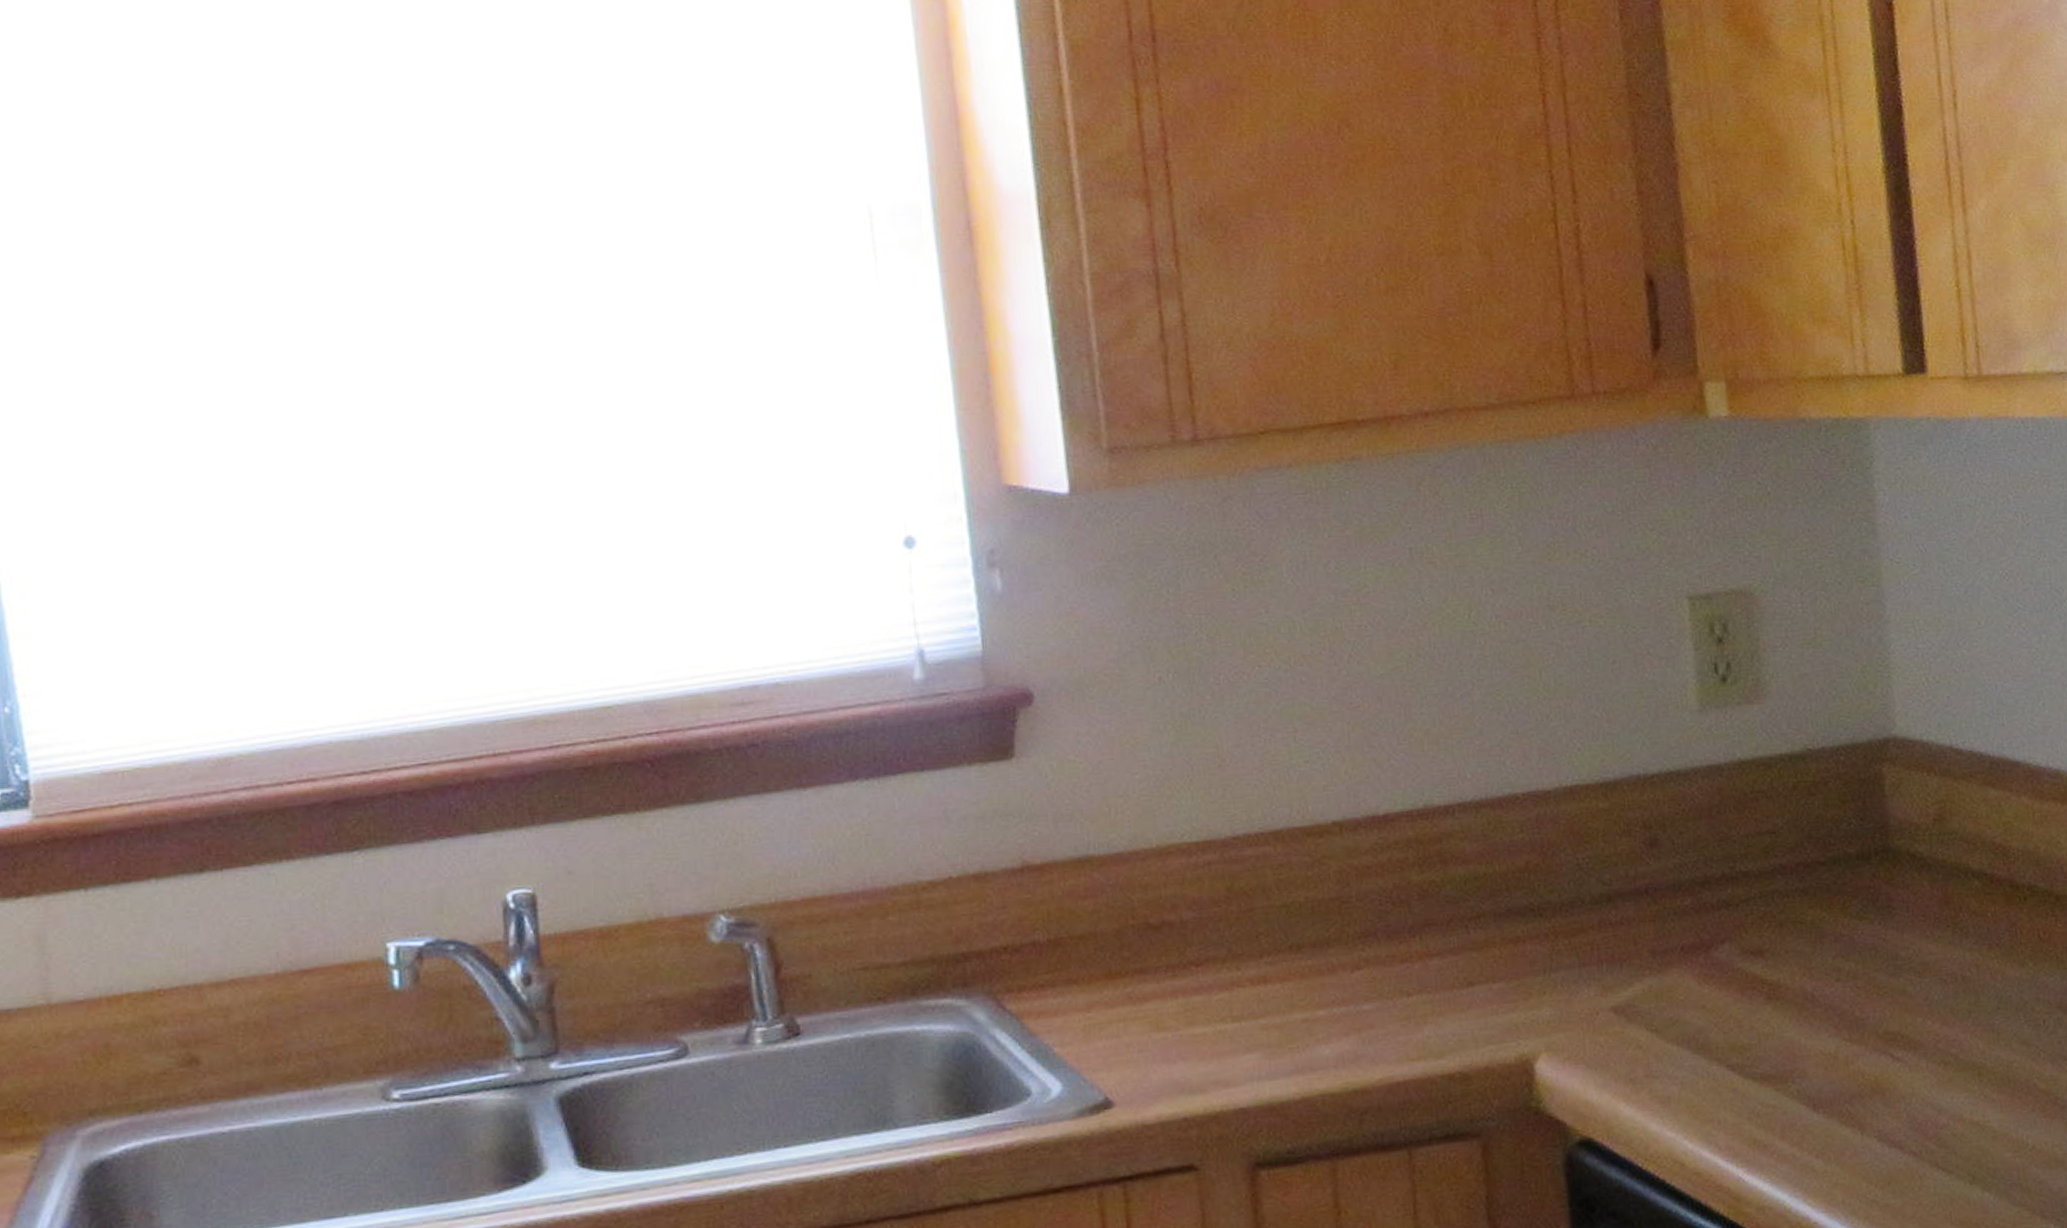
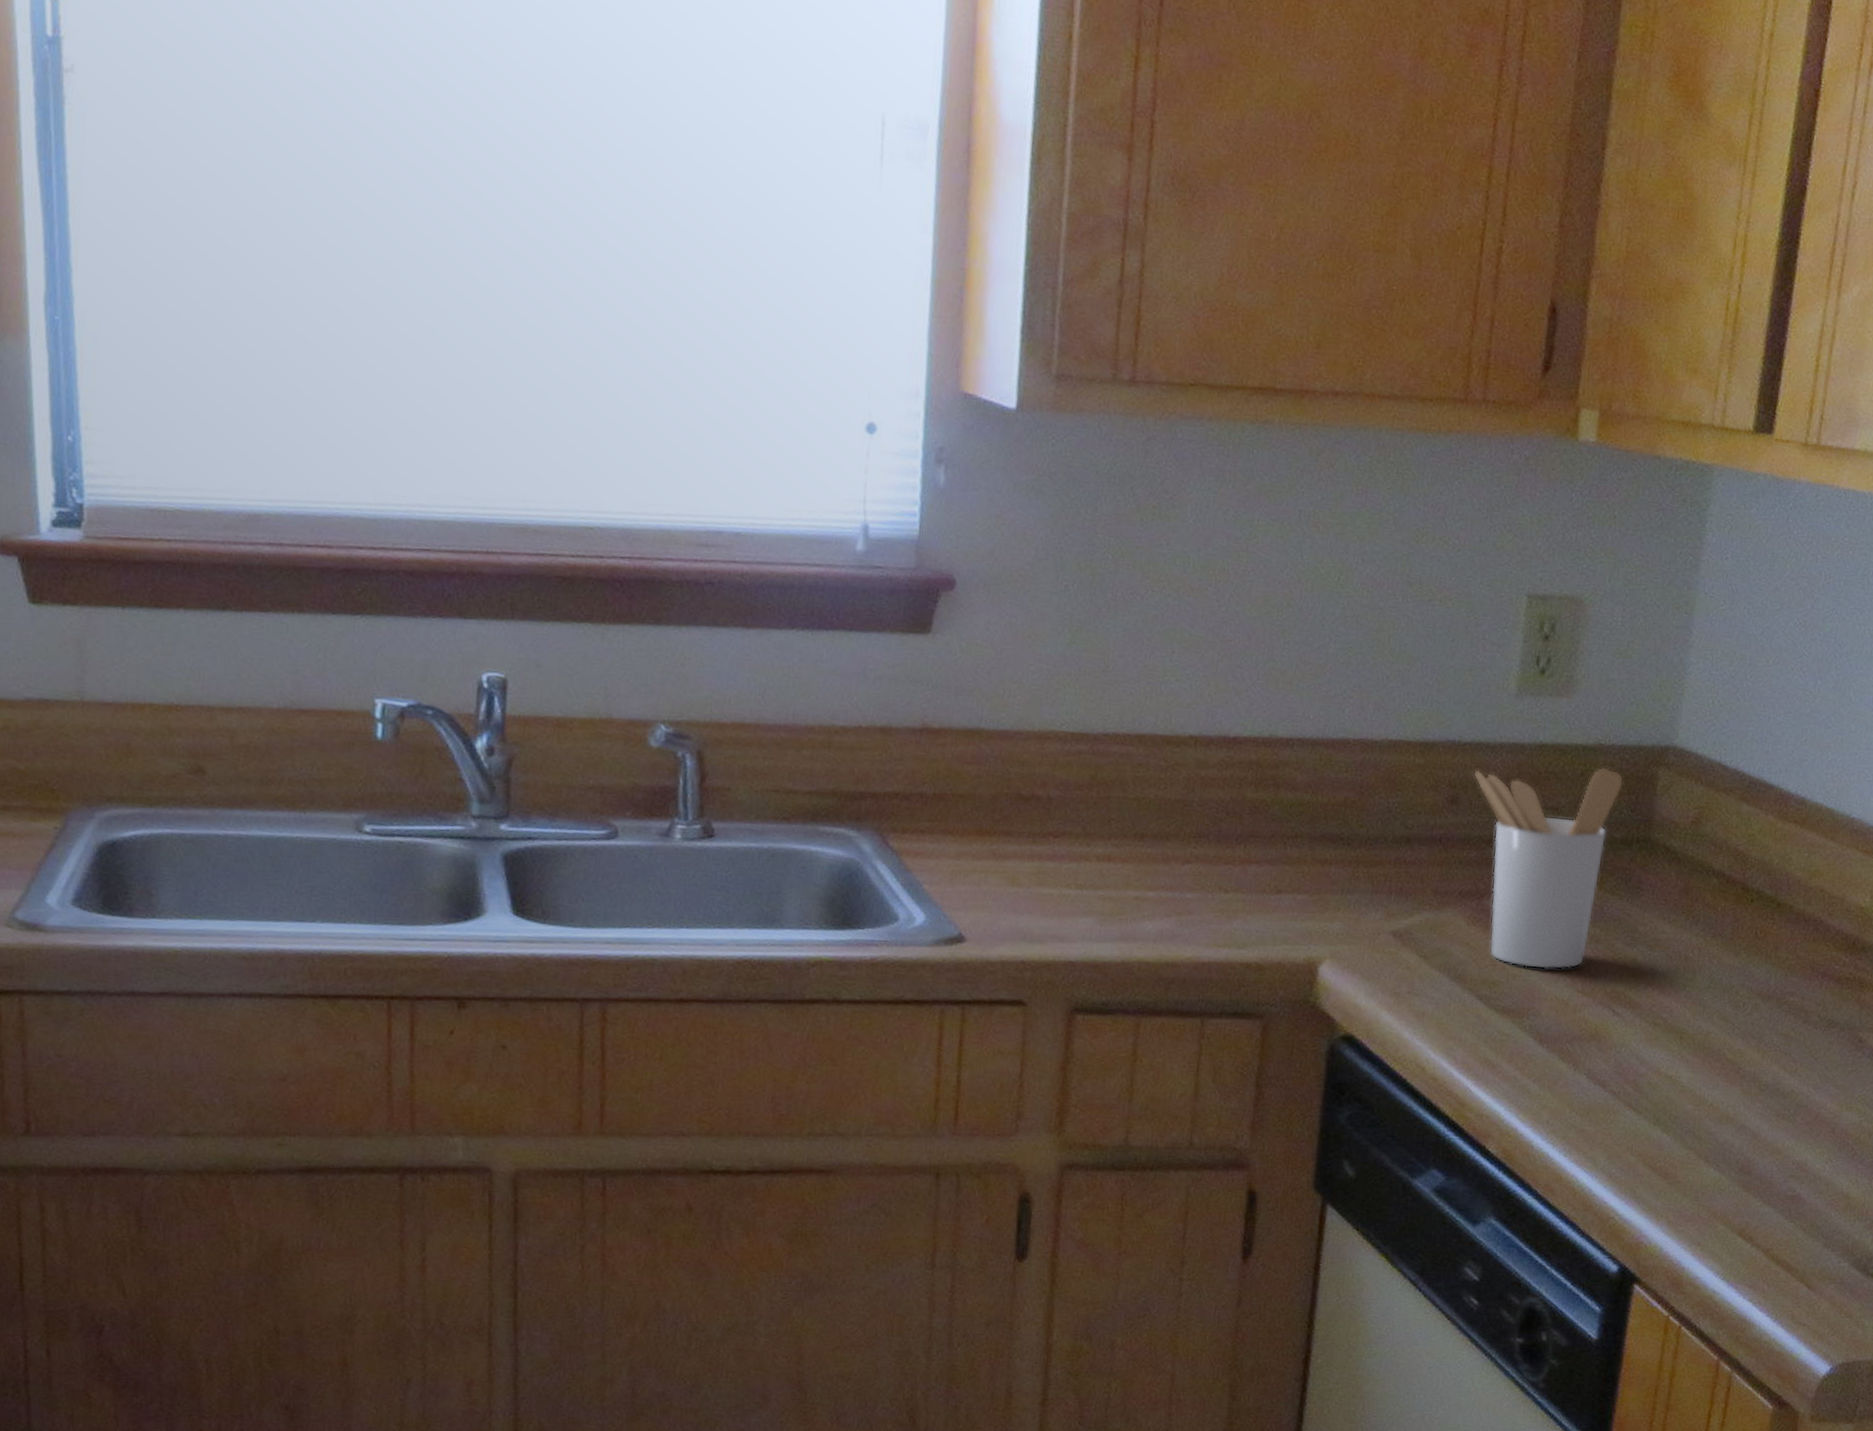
utensil holder: none [1669,774,1846,1023] -> present [1474,767,1624,970]

